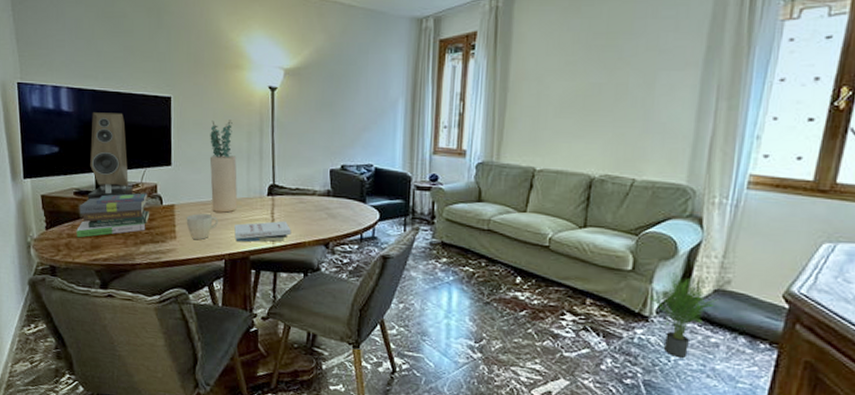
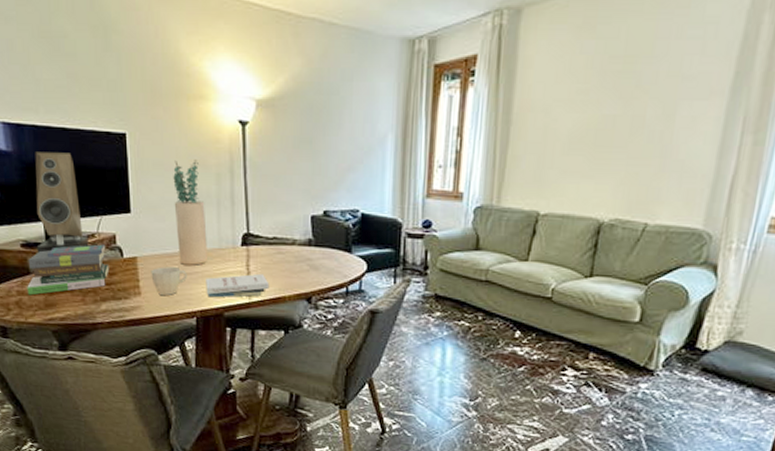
potted plant: present [647,272,720,358] -> none [653,324,731,412]

